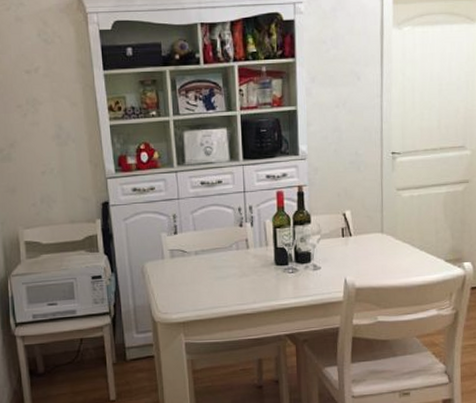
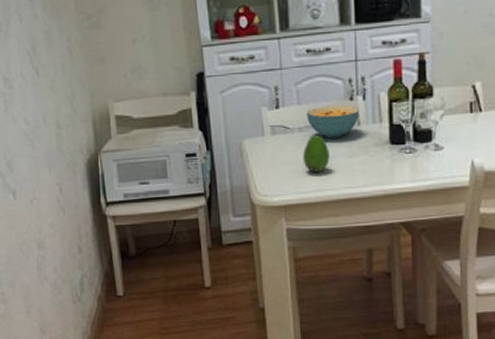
fruit: none [199,257,223,291] -> present [302,135,330,172]
cereal bowl: none [202,231,248,261] -> present [307,105,359,139]

